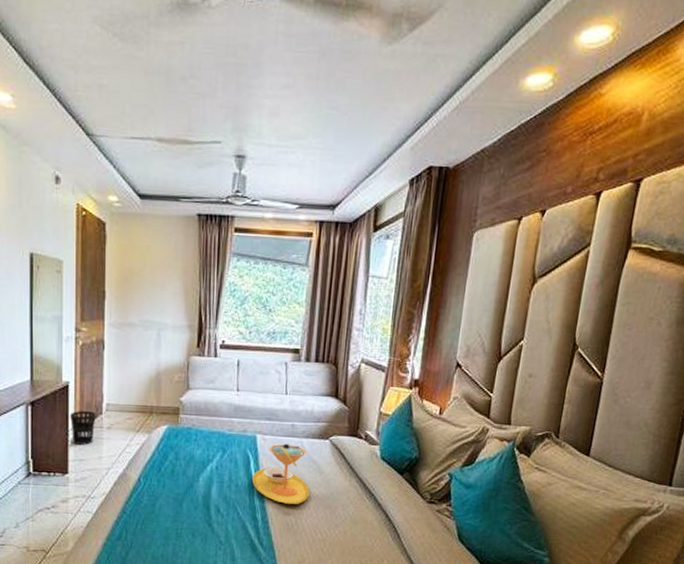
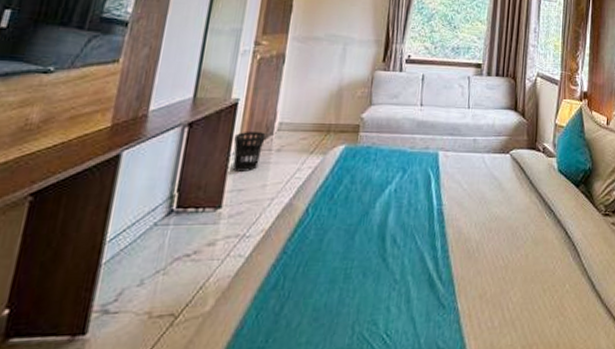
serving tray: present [252,443,310,504] -> none [433,160,491,227]

